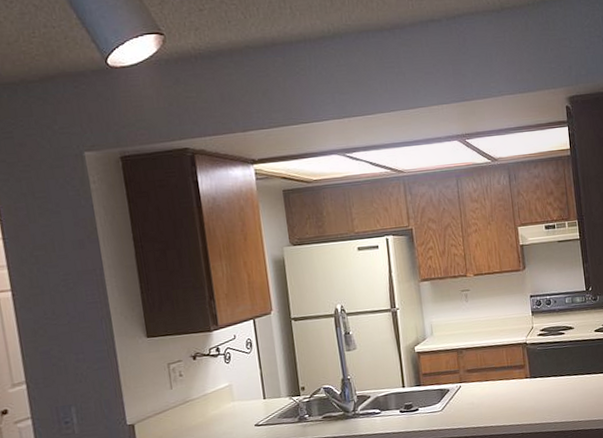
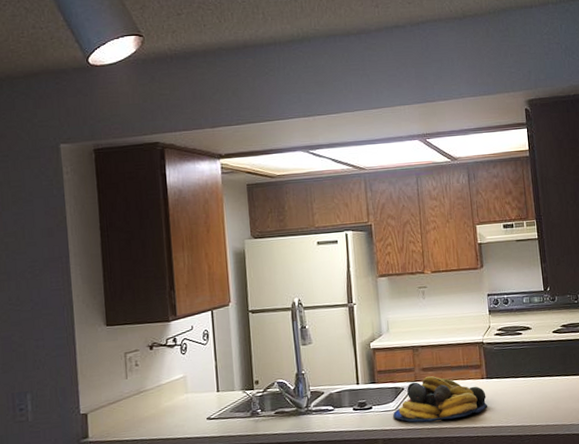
fruit bowl: none [439,377,531,423] -> present [393,376,487,423]

